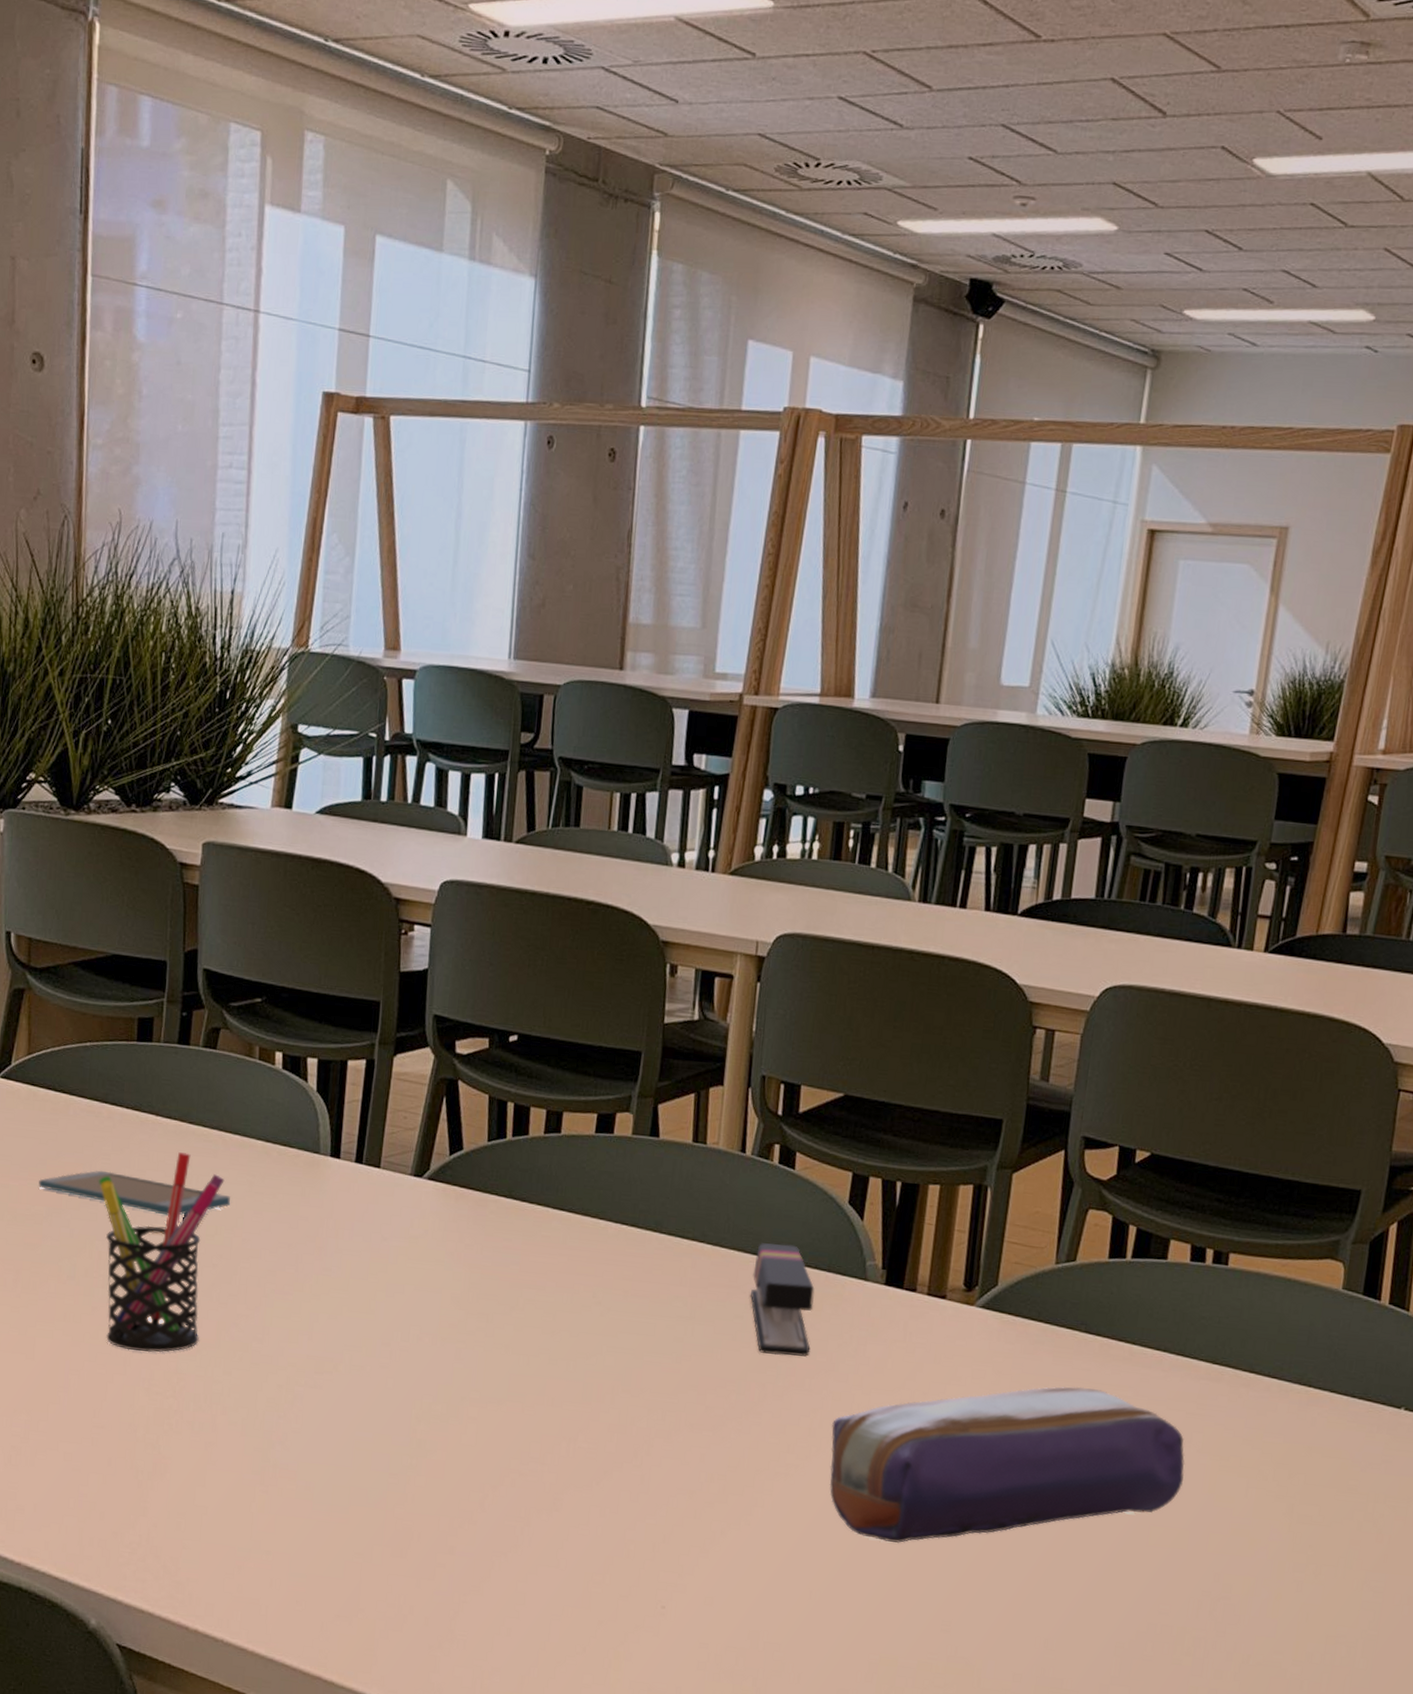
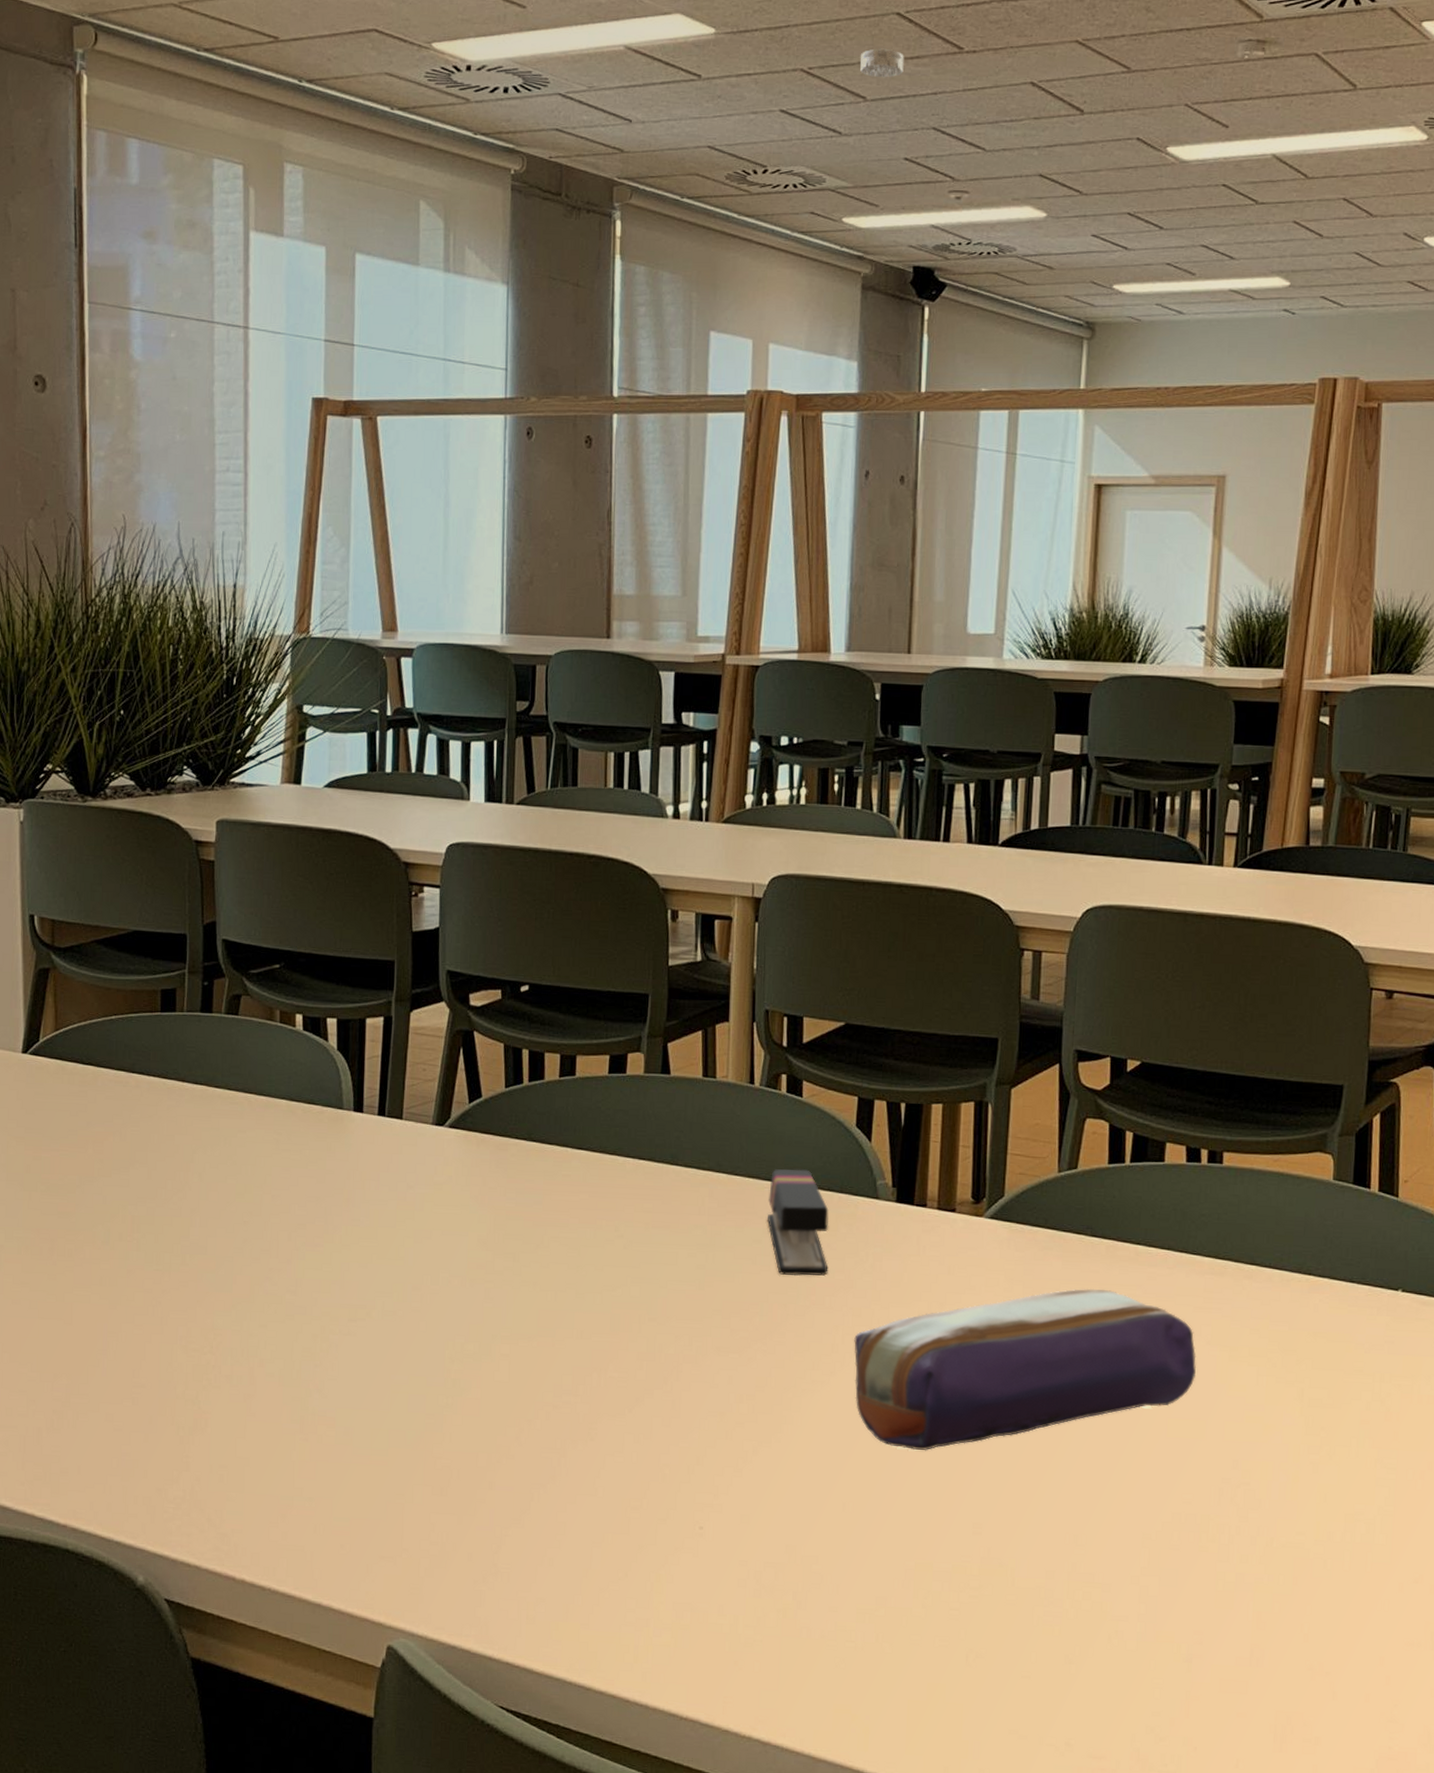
smartphone: present [39,1170,231,1216] -> none [70,1137,259,1177]
pen holder: present [99,1152,225,1353] -> none [129,1116,252,1311]
smoke detector: none [927,32,976,66] -> present [860,48,904,78]

